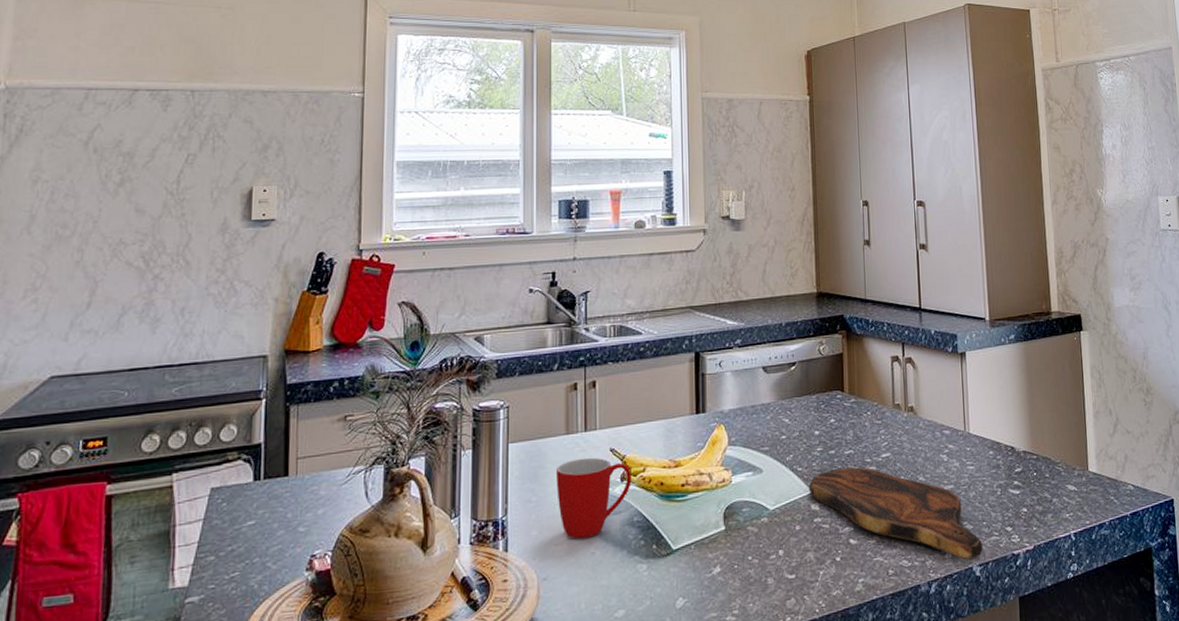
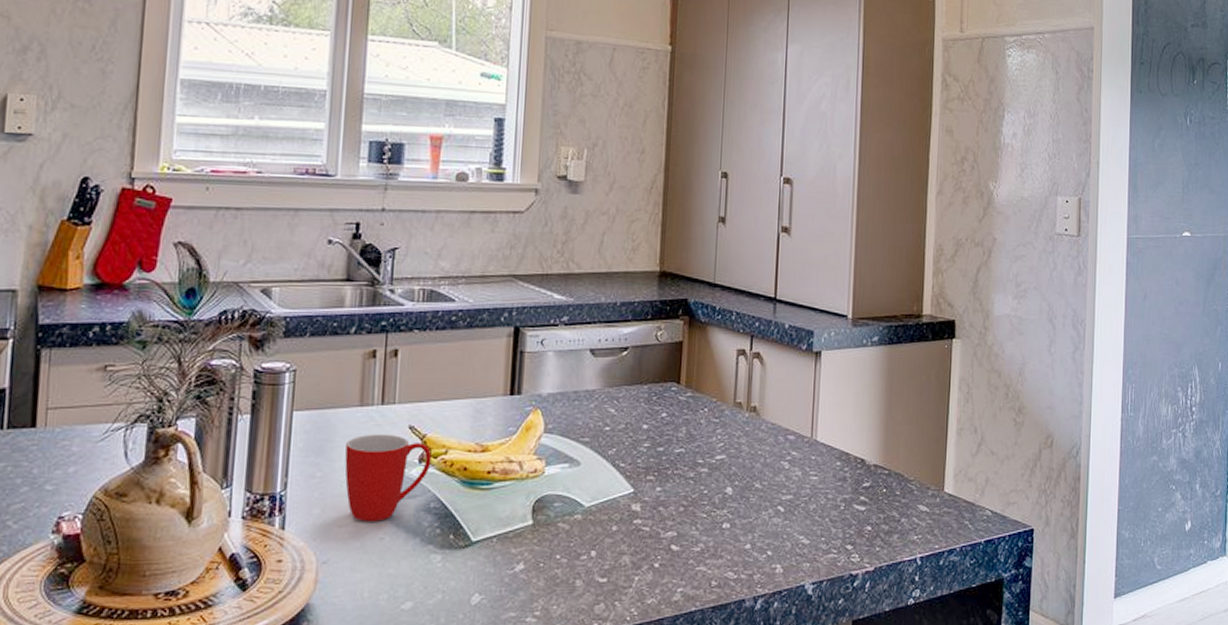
cutting board: present [808,467,983,560] -> none [630,468,818,577]

